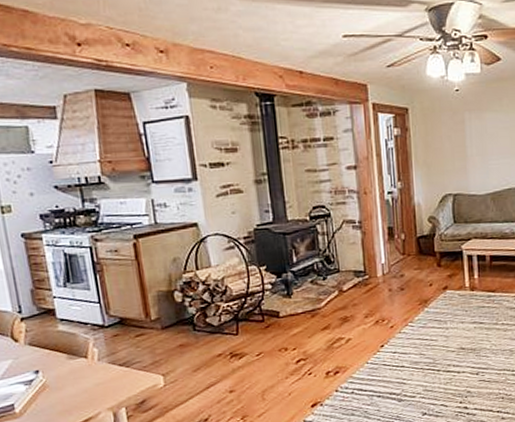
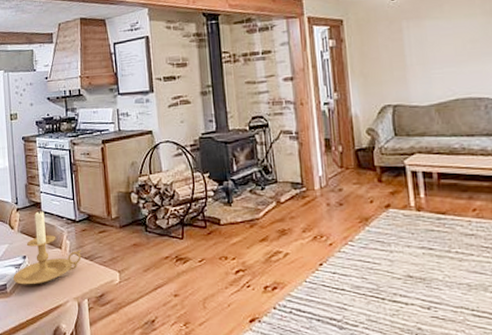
candle holder: none [22,317,115,403] -> present [13,210,82,285]

